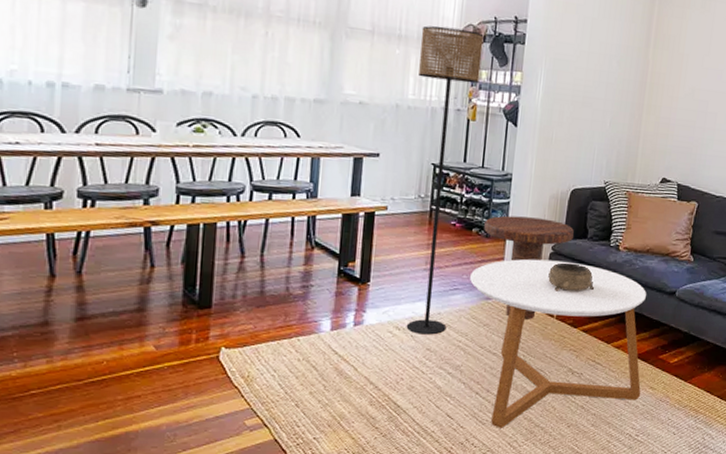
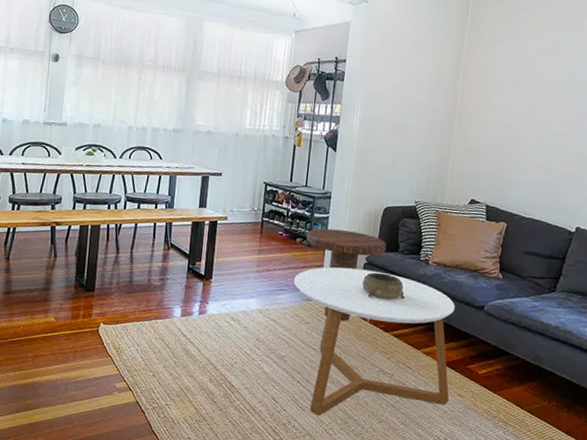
floor lamp: present [406,25,484,335] -> none [240,67,309,328]

